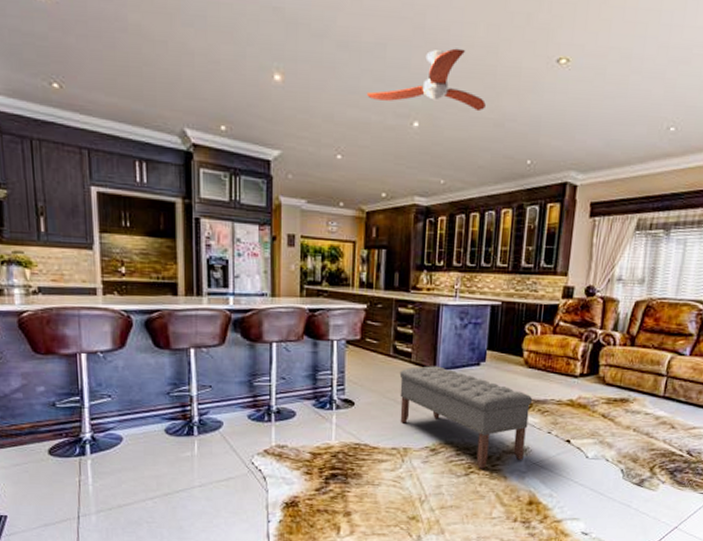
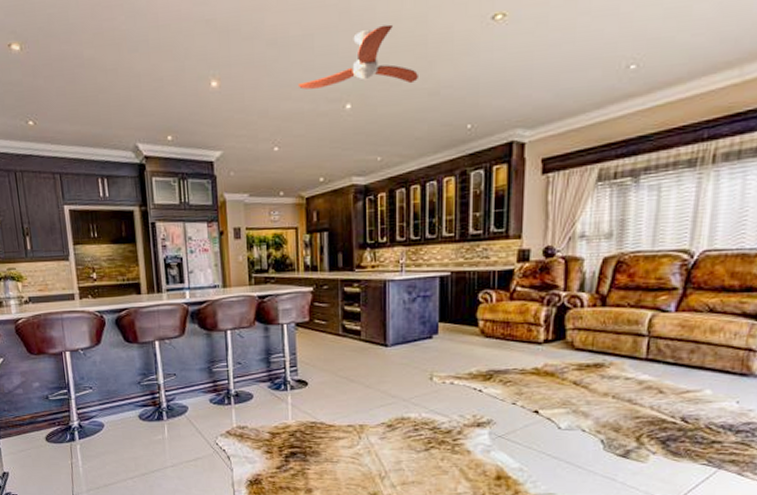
bench: present [399,366,532,469] -> none [350,342,492,444]

